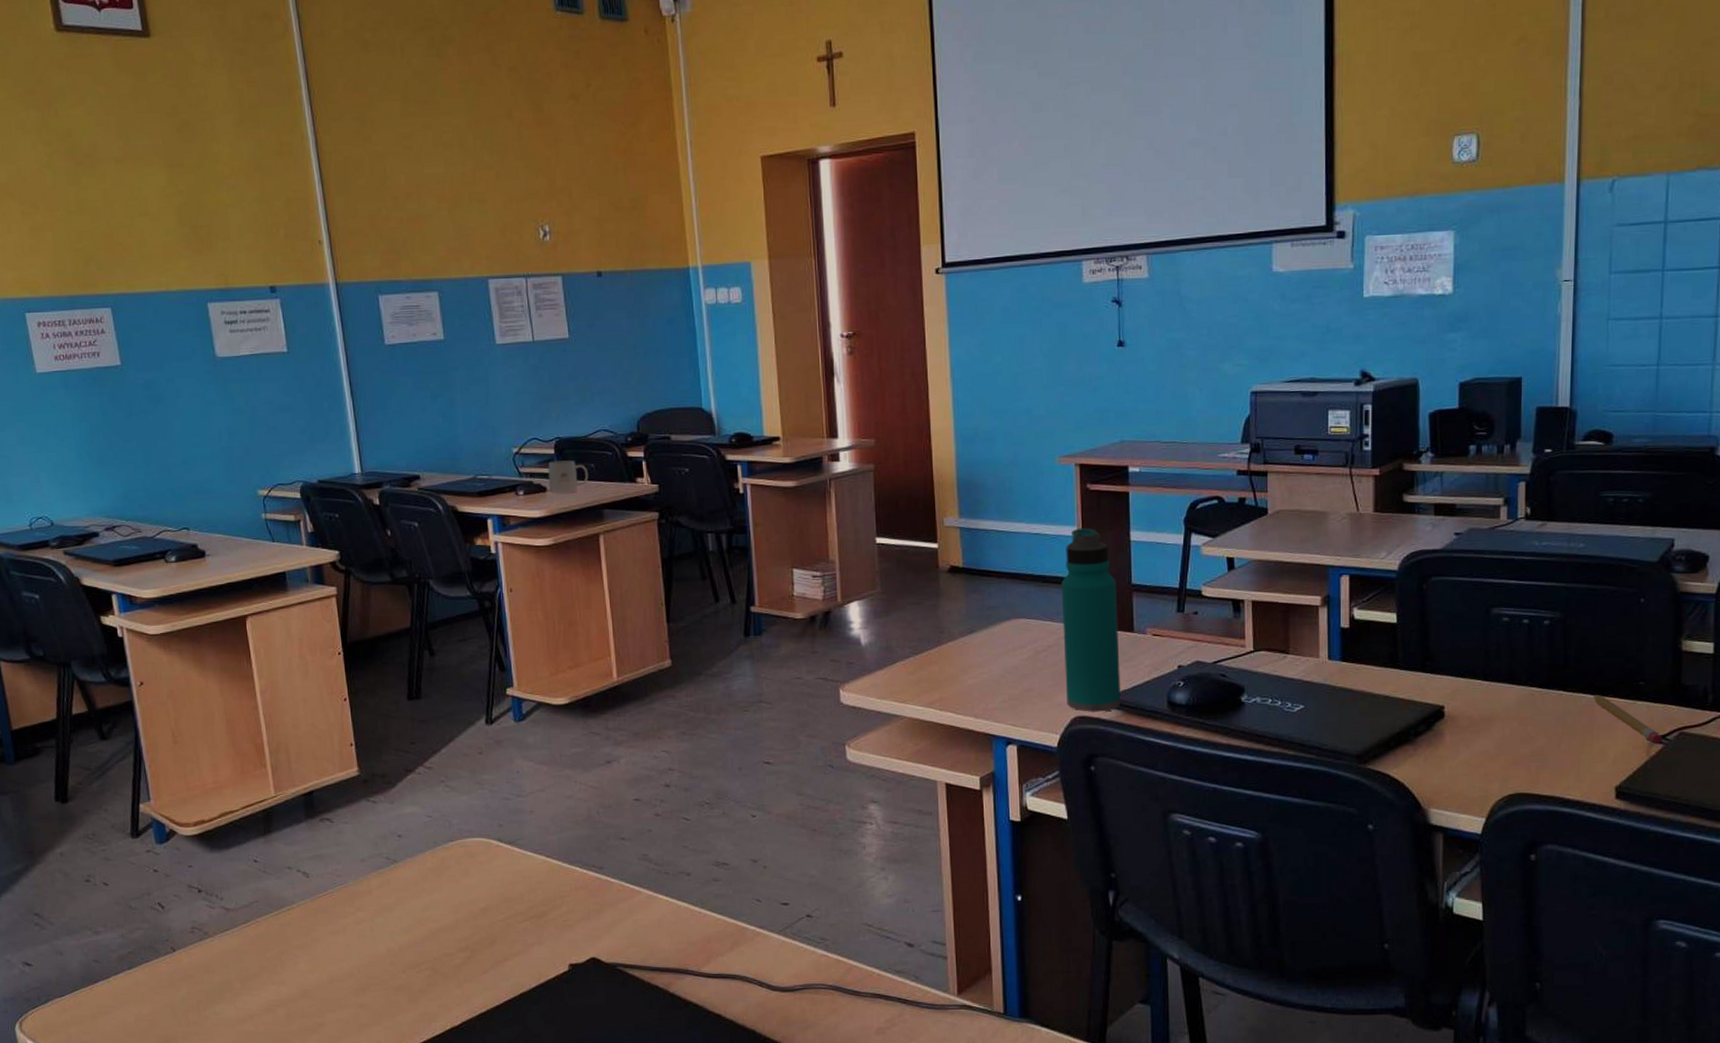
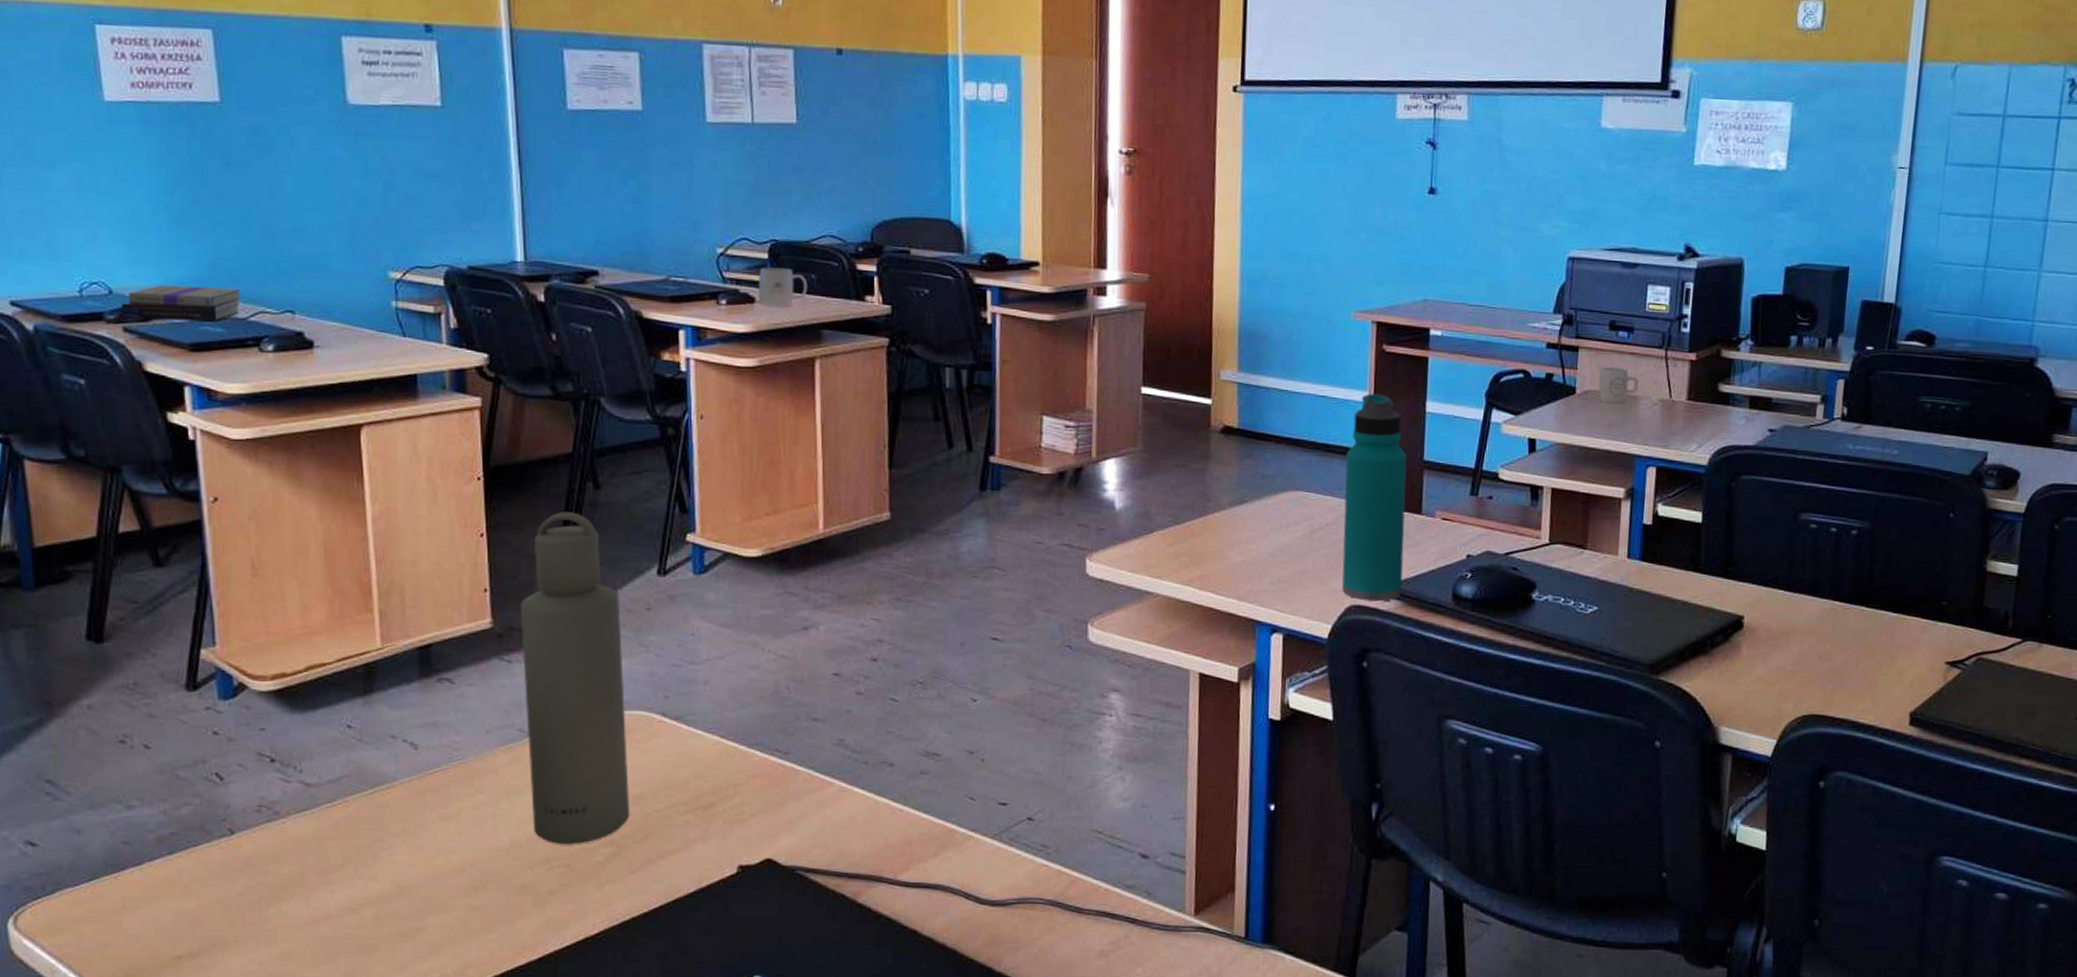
books: none [61,513,148,543] -> present [121,285,241,322]
bottle: none [379,676,479,951] -> present [520,512,630,844]
mug: none [1289,487,1326,521] -> present [1599,367,1639,405]
pencil: present [1593,694,1663,743] -> none [1895,612,1961,668]

